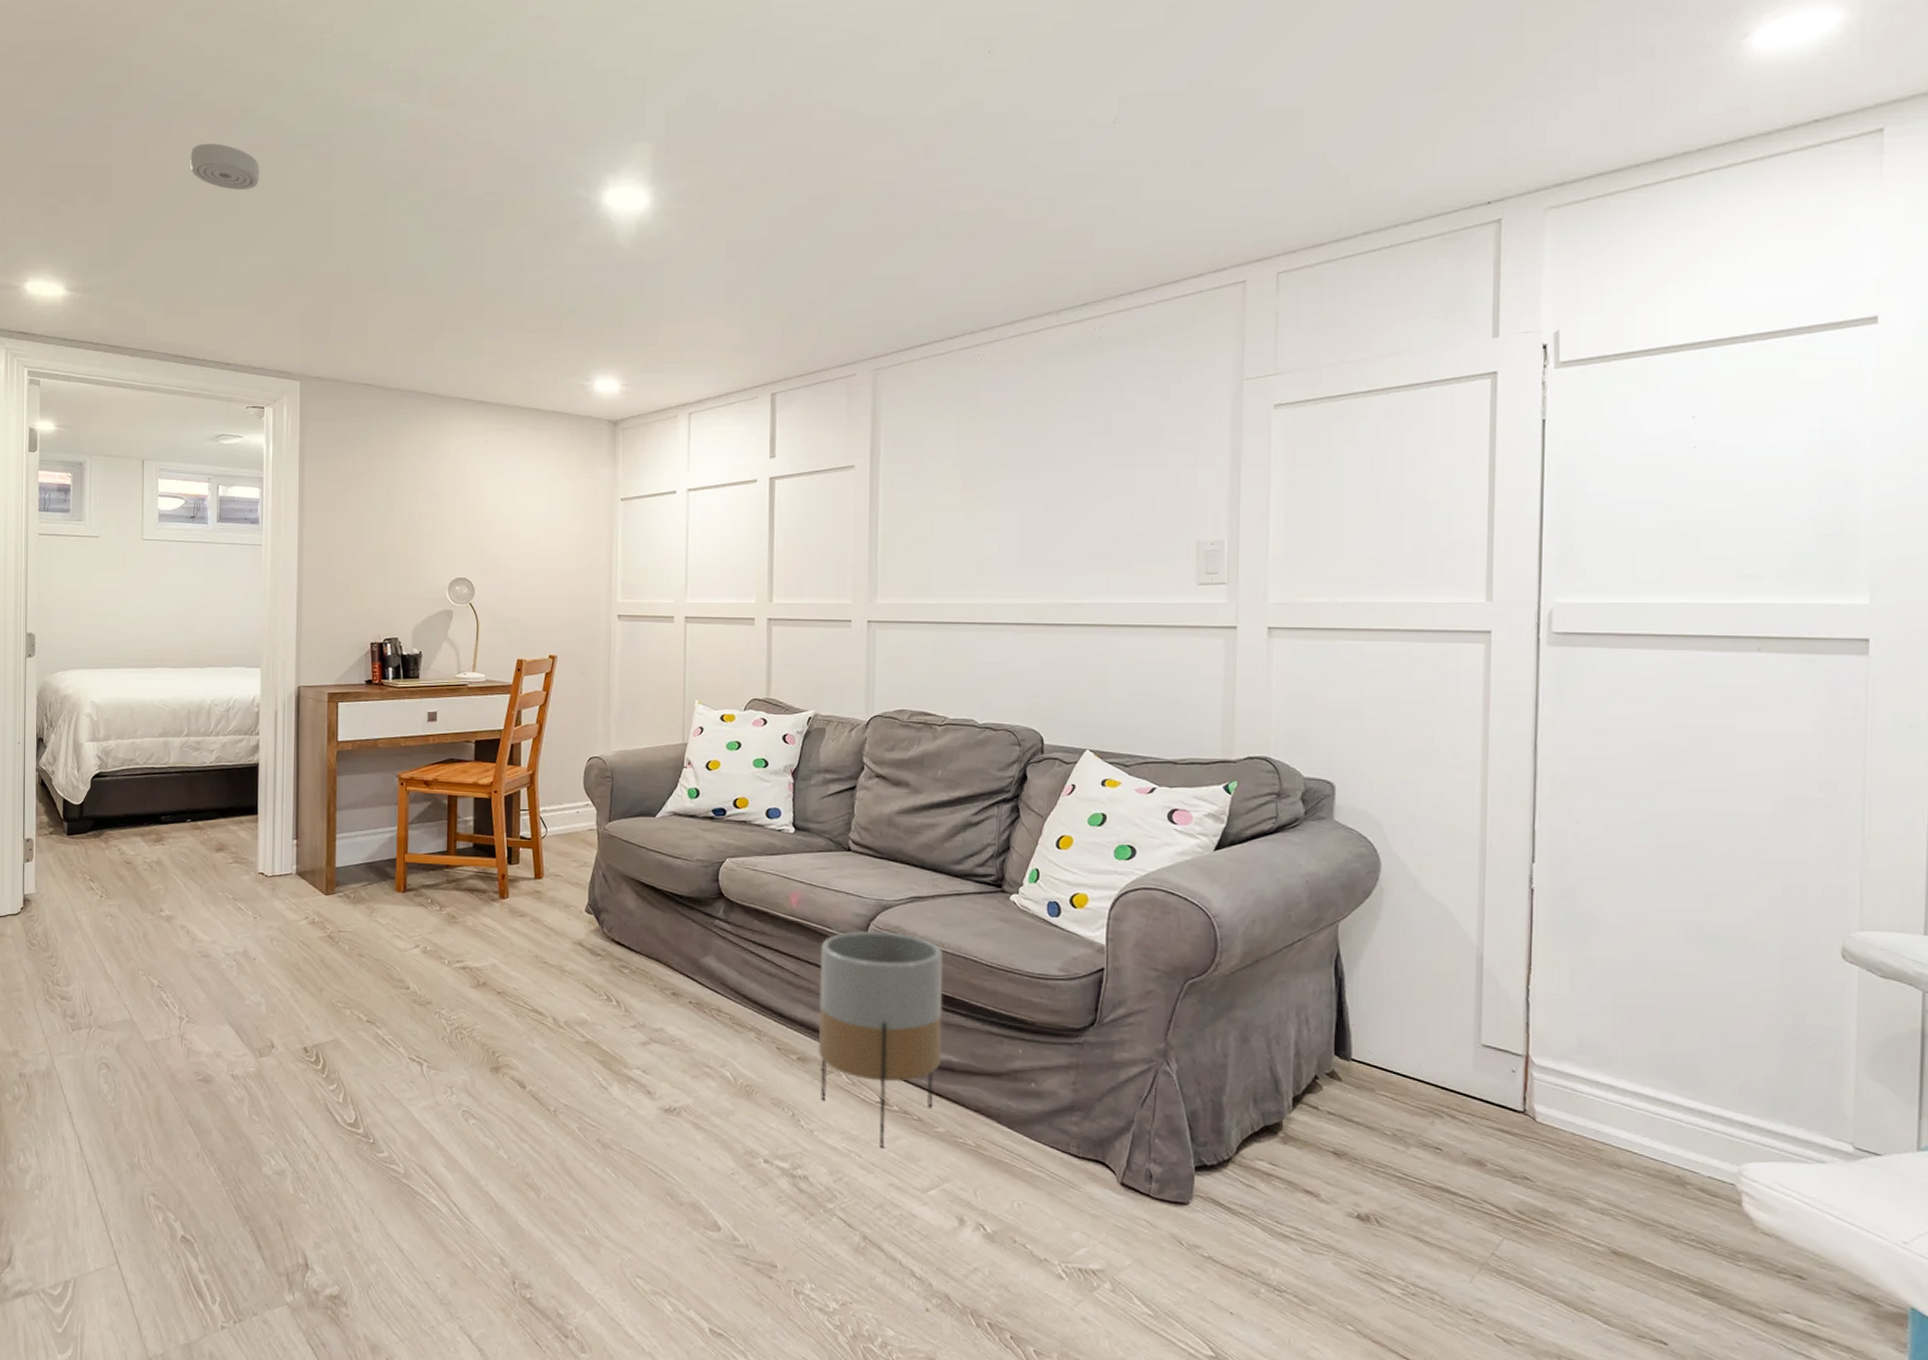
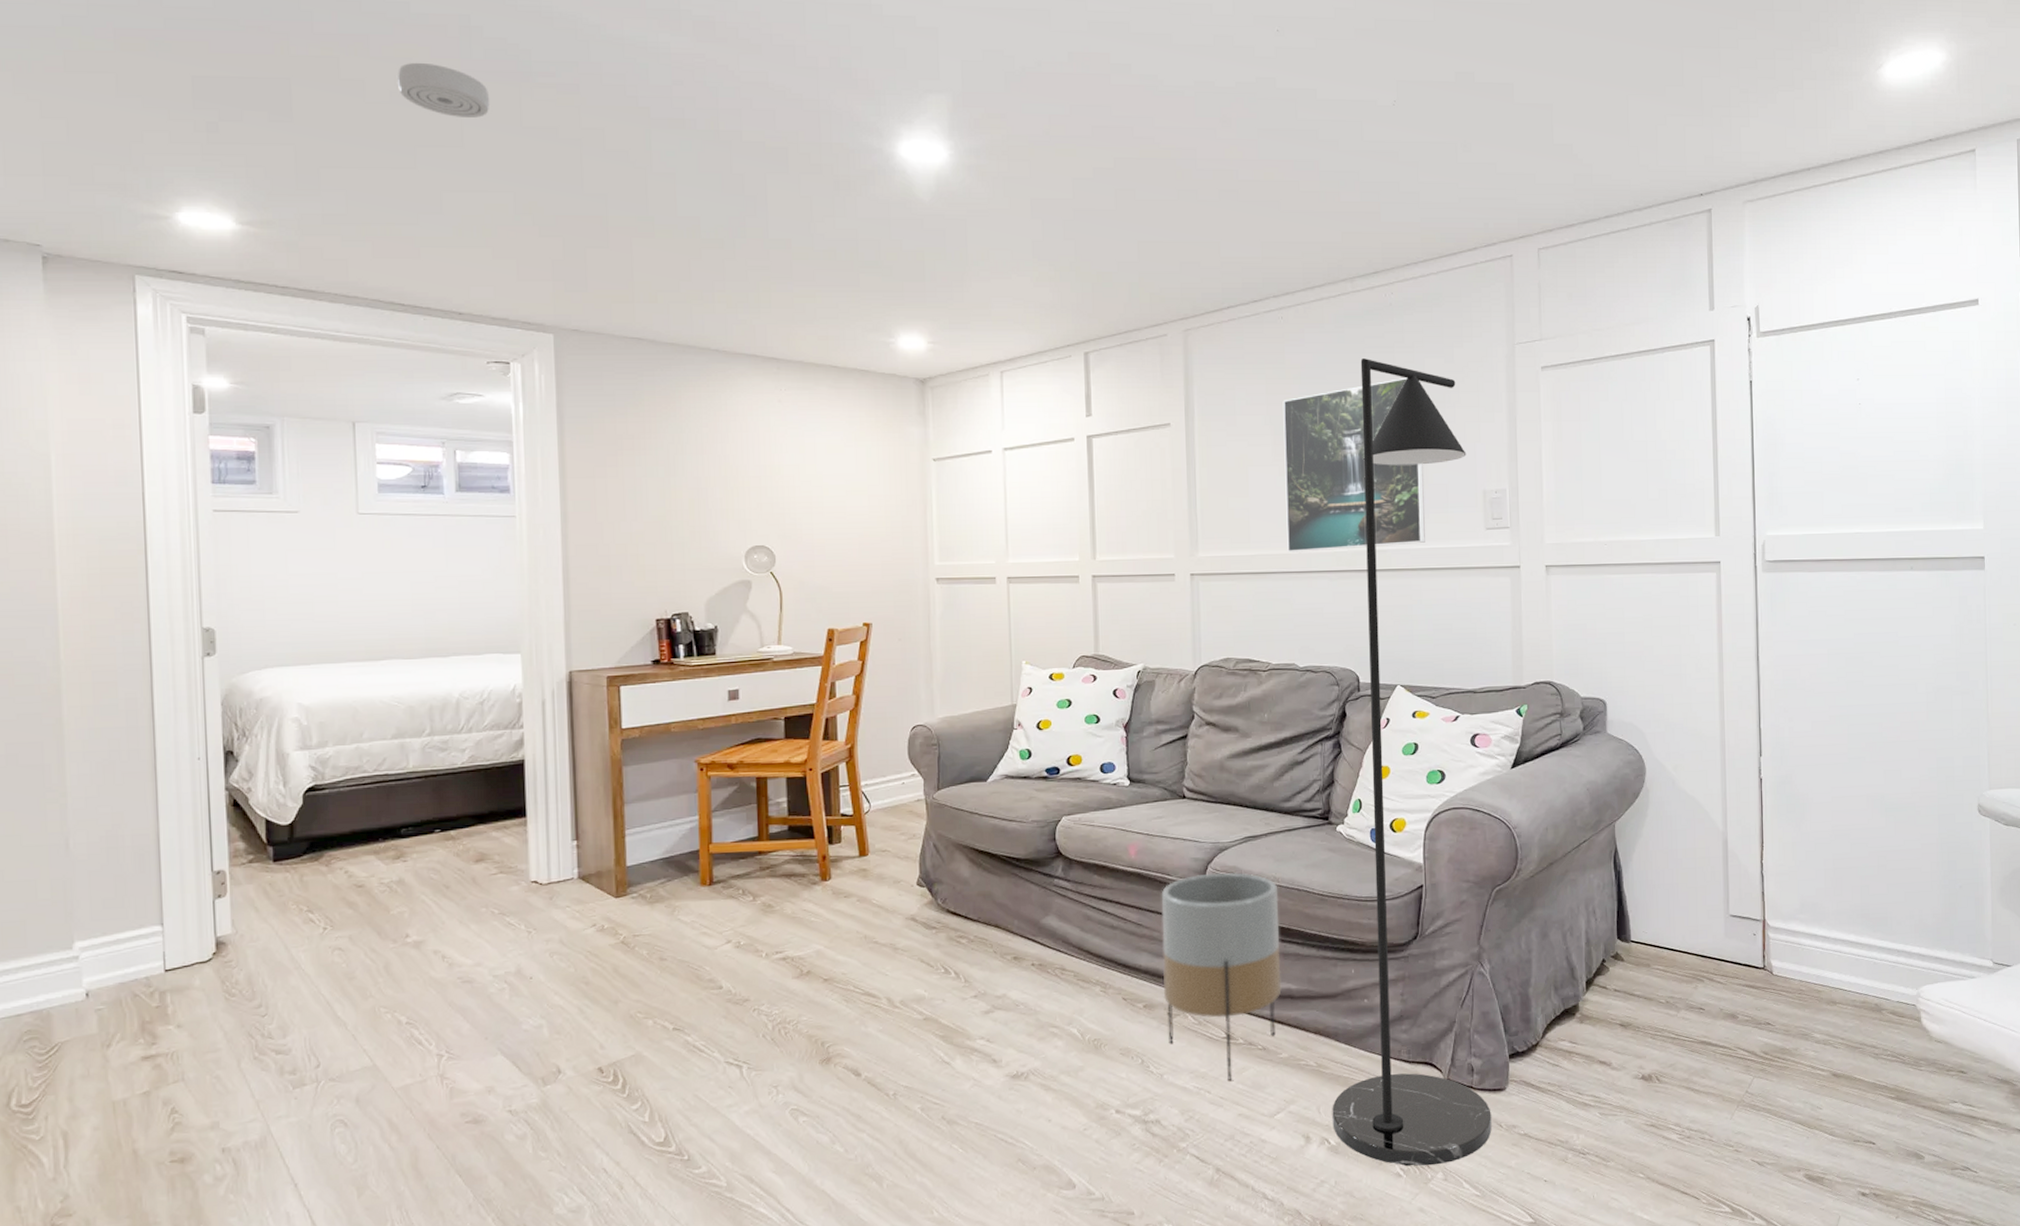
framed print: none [971,417,1131,603] -> present [1283,377,1425,553]
floor lamp: none [989,397,1179,1274] -> present [1332,359,1492,1167]

